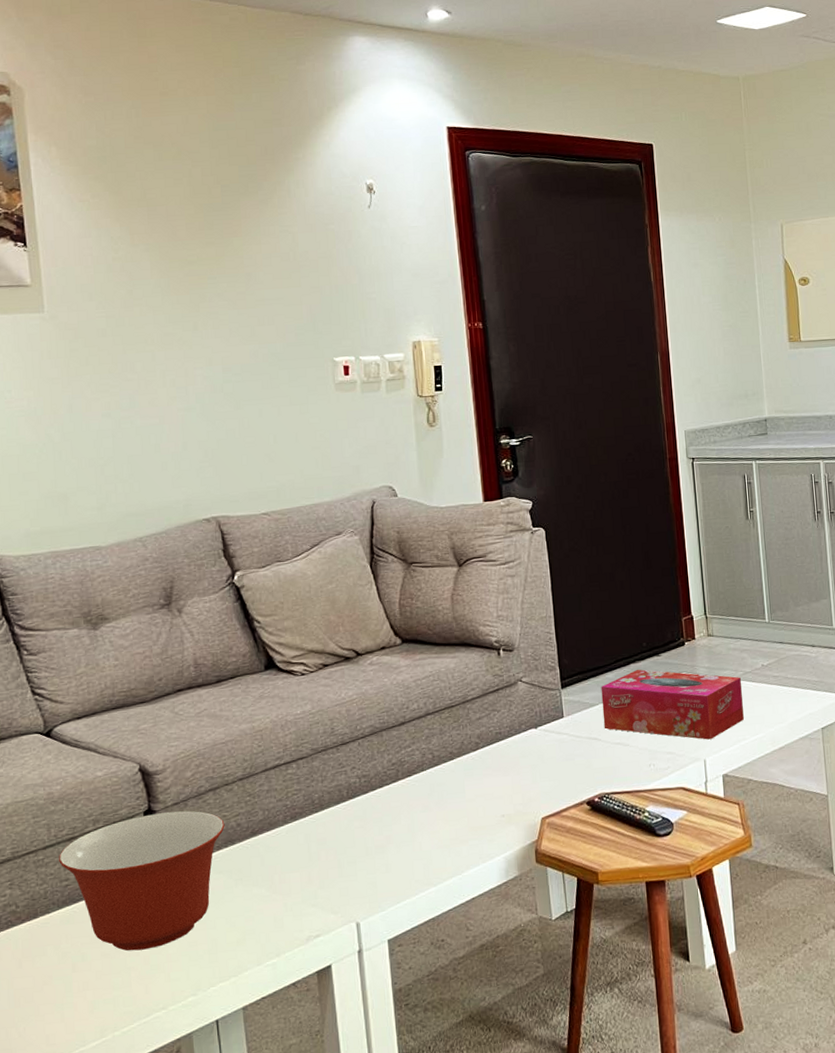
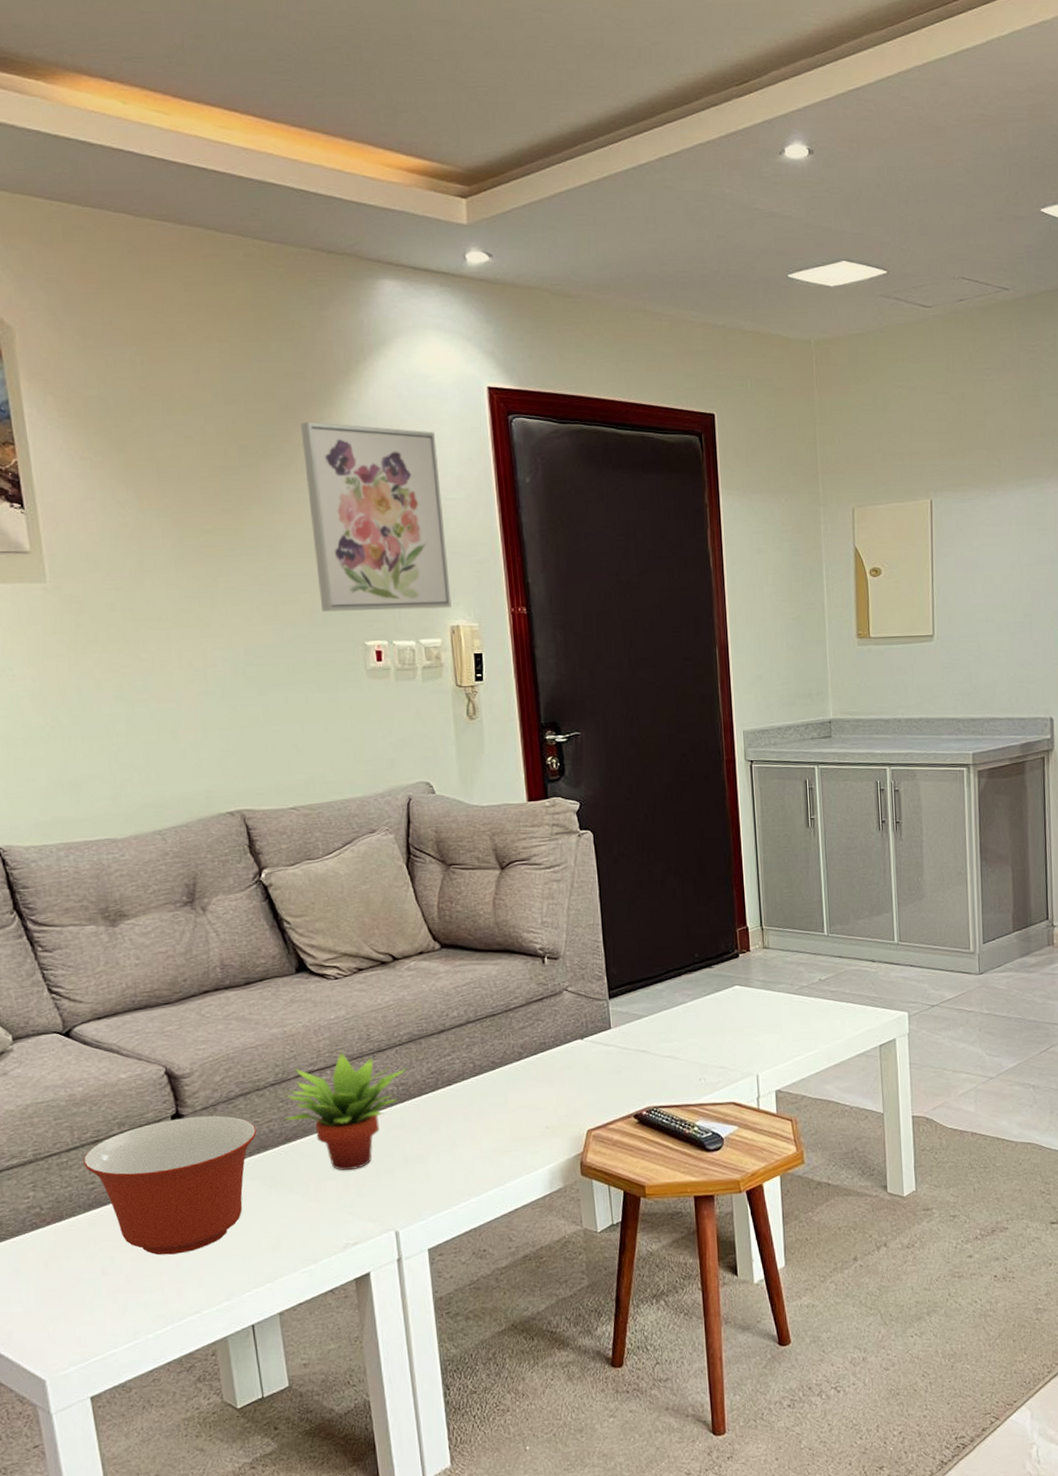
succulent plant: none [250,746,370,863] -> present [283,1052,408,1170]
wall art: none [277,162,414,332] -> present [300,422,452,612]
tissue box: present [601,669,744,740] -> none [650,981,799,1055]

